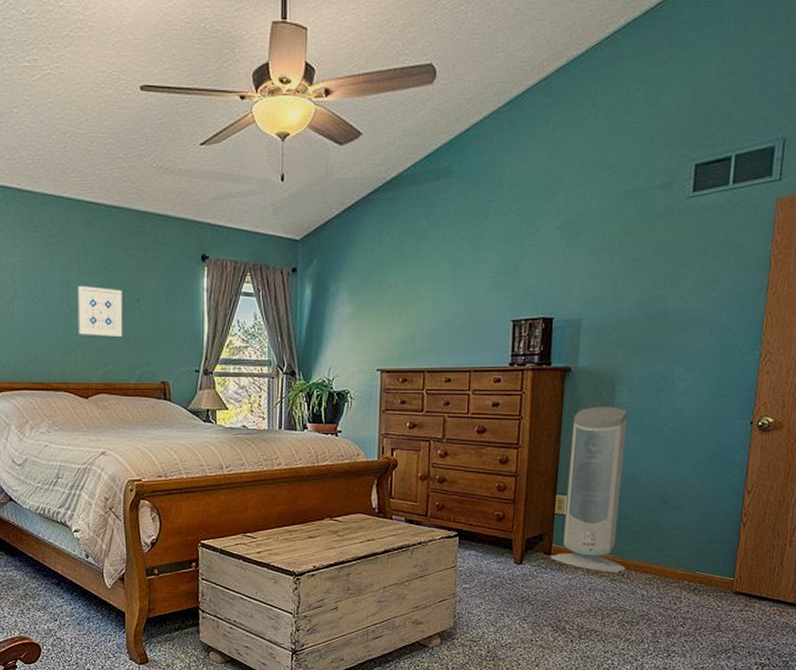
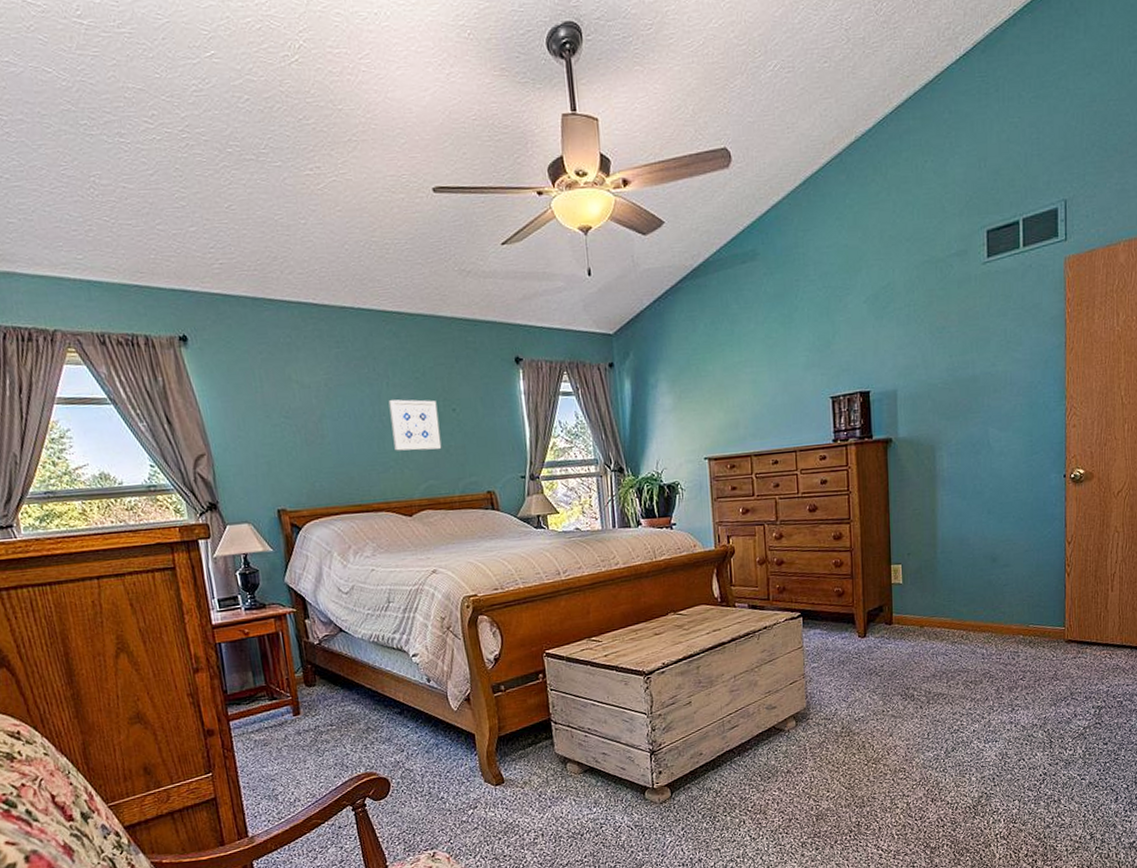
air purifier: present [550,406,627,573] -> none [892,473,965,636]

